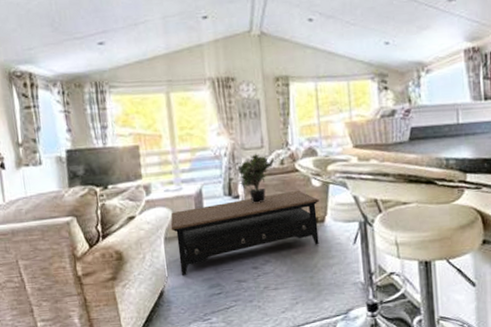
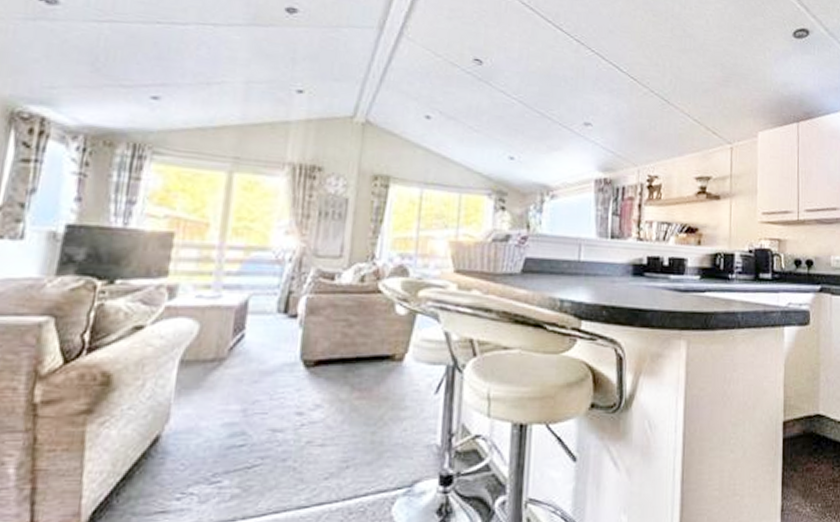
coffee table: present [170,190,319,276] -> none [192,316,401,417]
potted plant: present [236,154,276,203] -> none [301,264,355,327]

